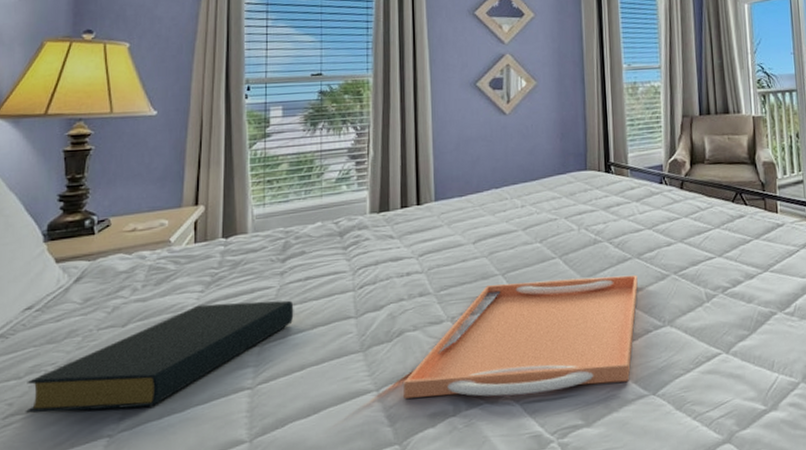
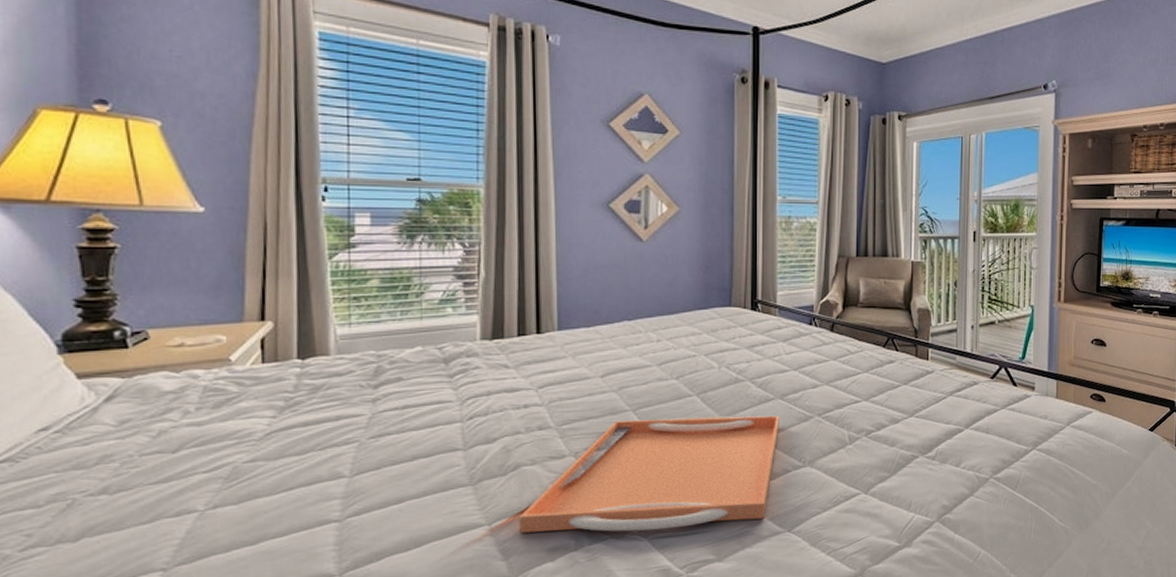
hardback book: present [25,300,294,413] -> none [49,429,390,545]

